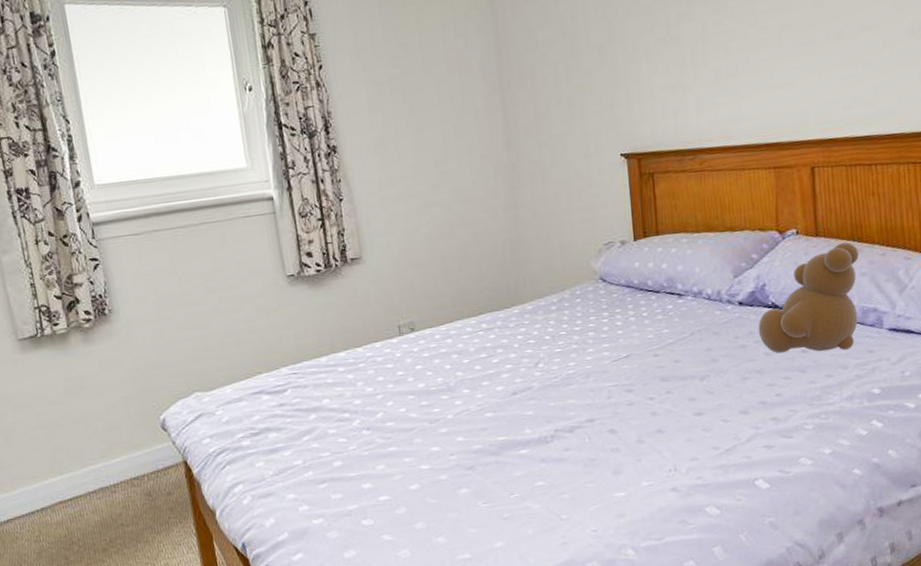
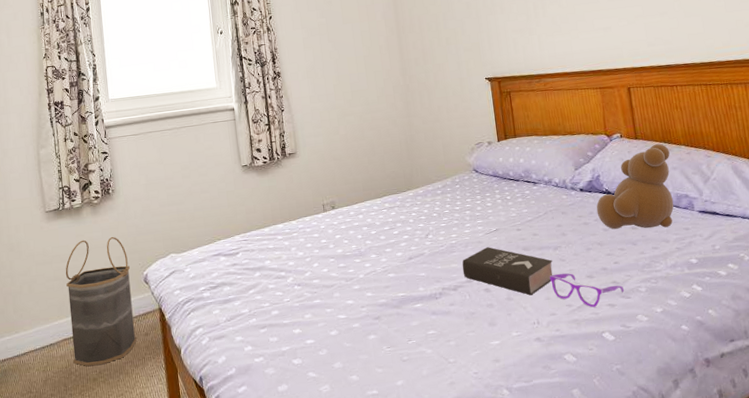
basket: none [52,371,157,535] -> present [65,236,137,367]
book: none [581,377,697,437] -> present [462,247,553,295]
eyeglasses: none [692,408,785,450] -> present [549,273,624,308]

